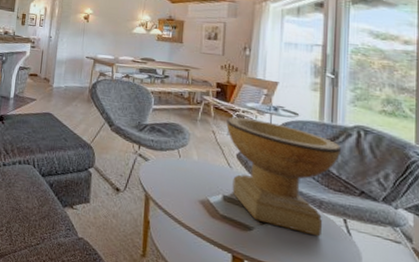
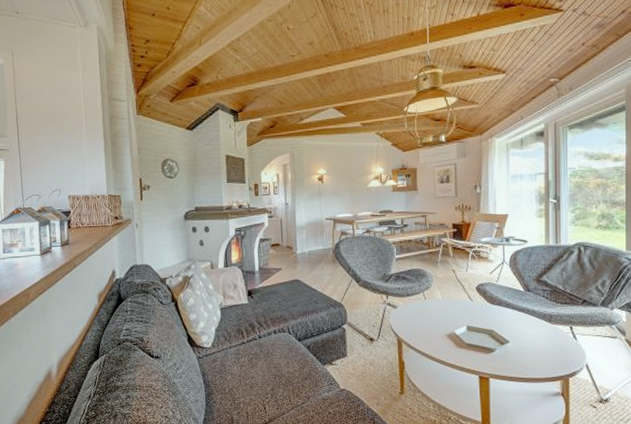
decorative bowl: present [226,117,341,237] -> none [464,252,565,346]

